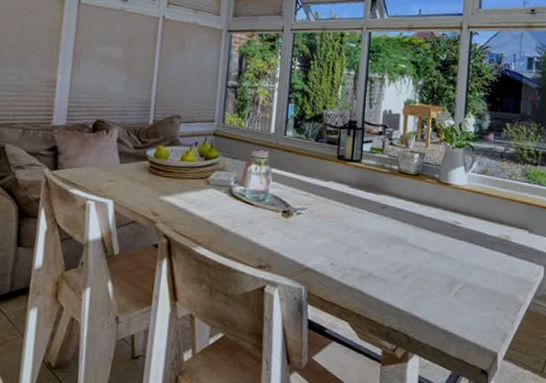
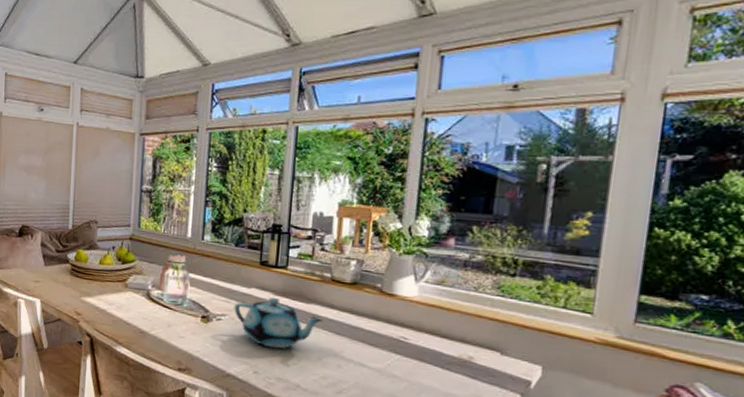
teapot: none [313,189,392,239] -> present [234,297,324,349]

